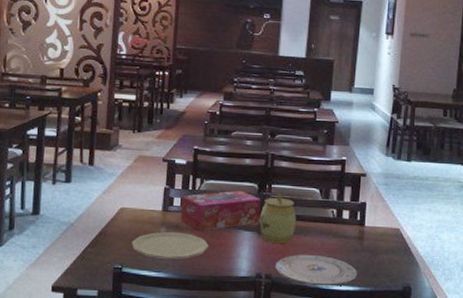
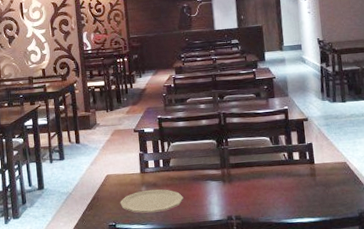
tissue box: present [180,190,261,231] -> none [155,147,222,186]
jar: present [259,193,296,244] -> none [222,145,254,189]
plate: present [275,254,357,288] -> none [242,194,315,223]

